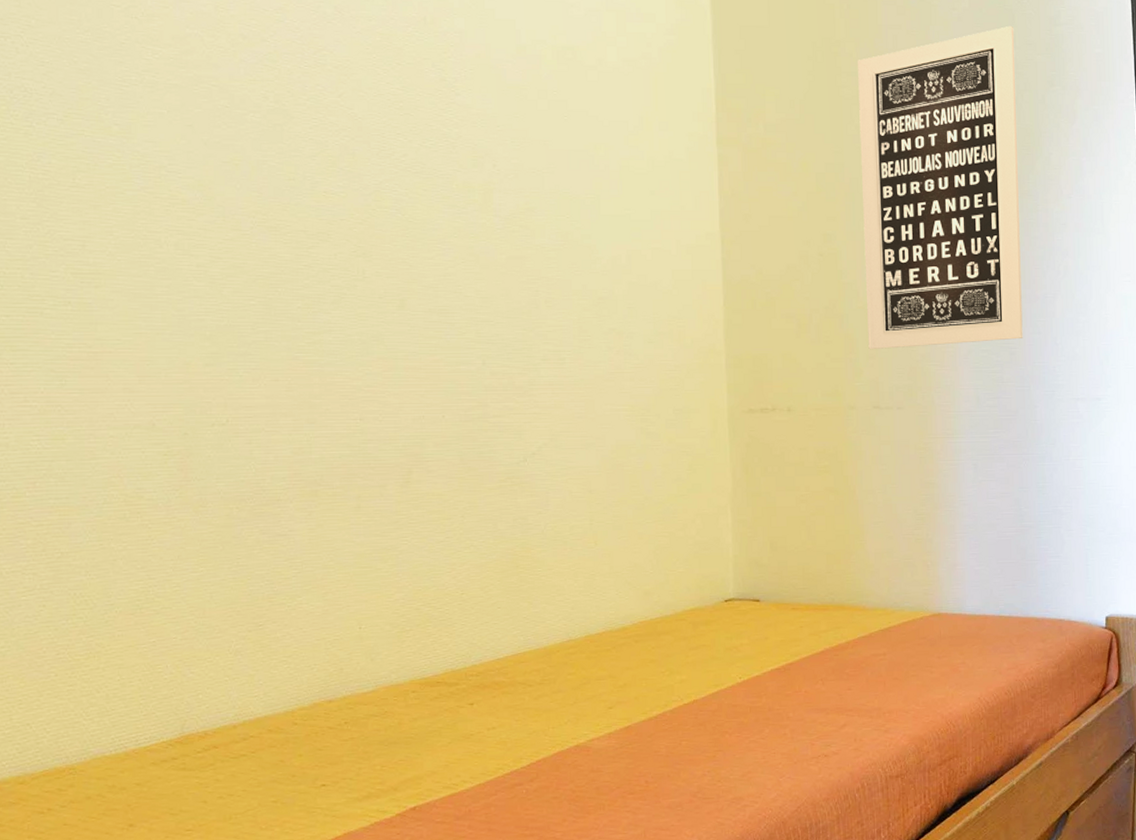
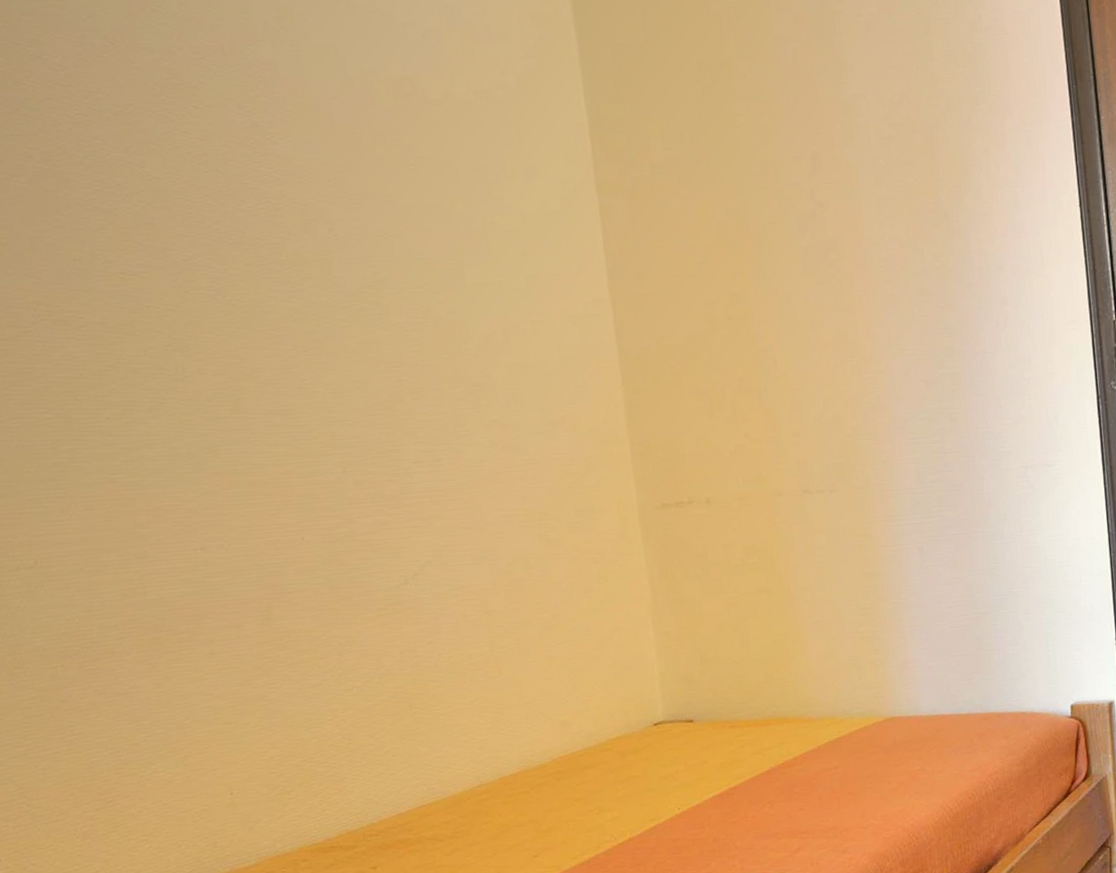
wall art: present [858,25,1023,350] -> none [753,33,964,426]

